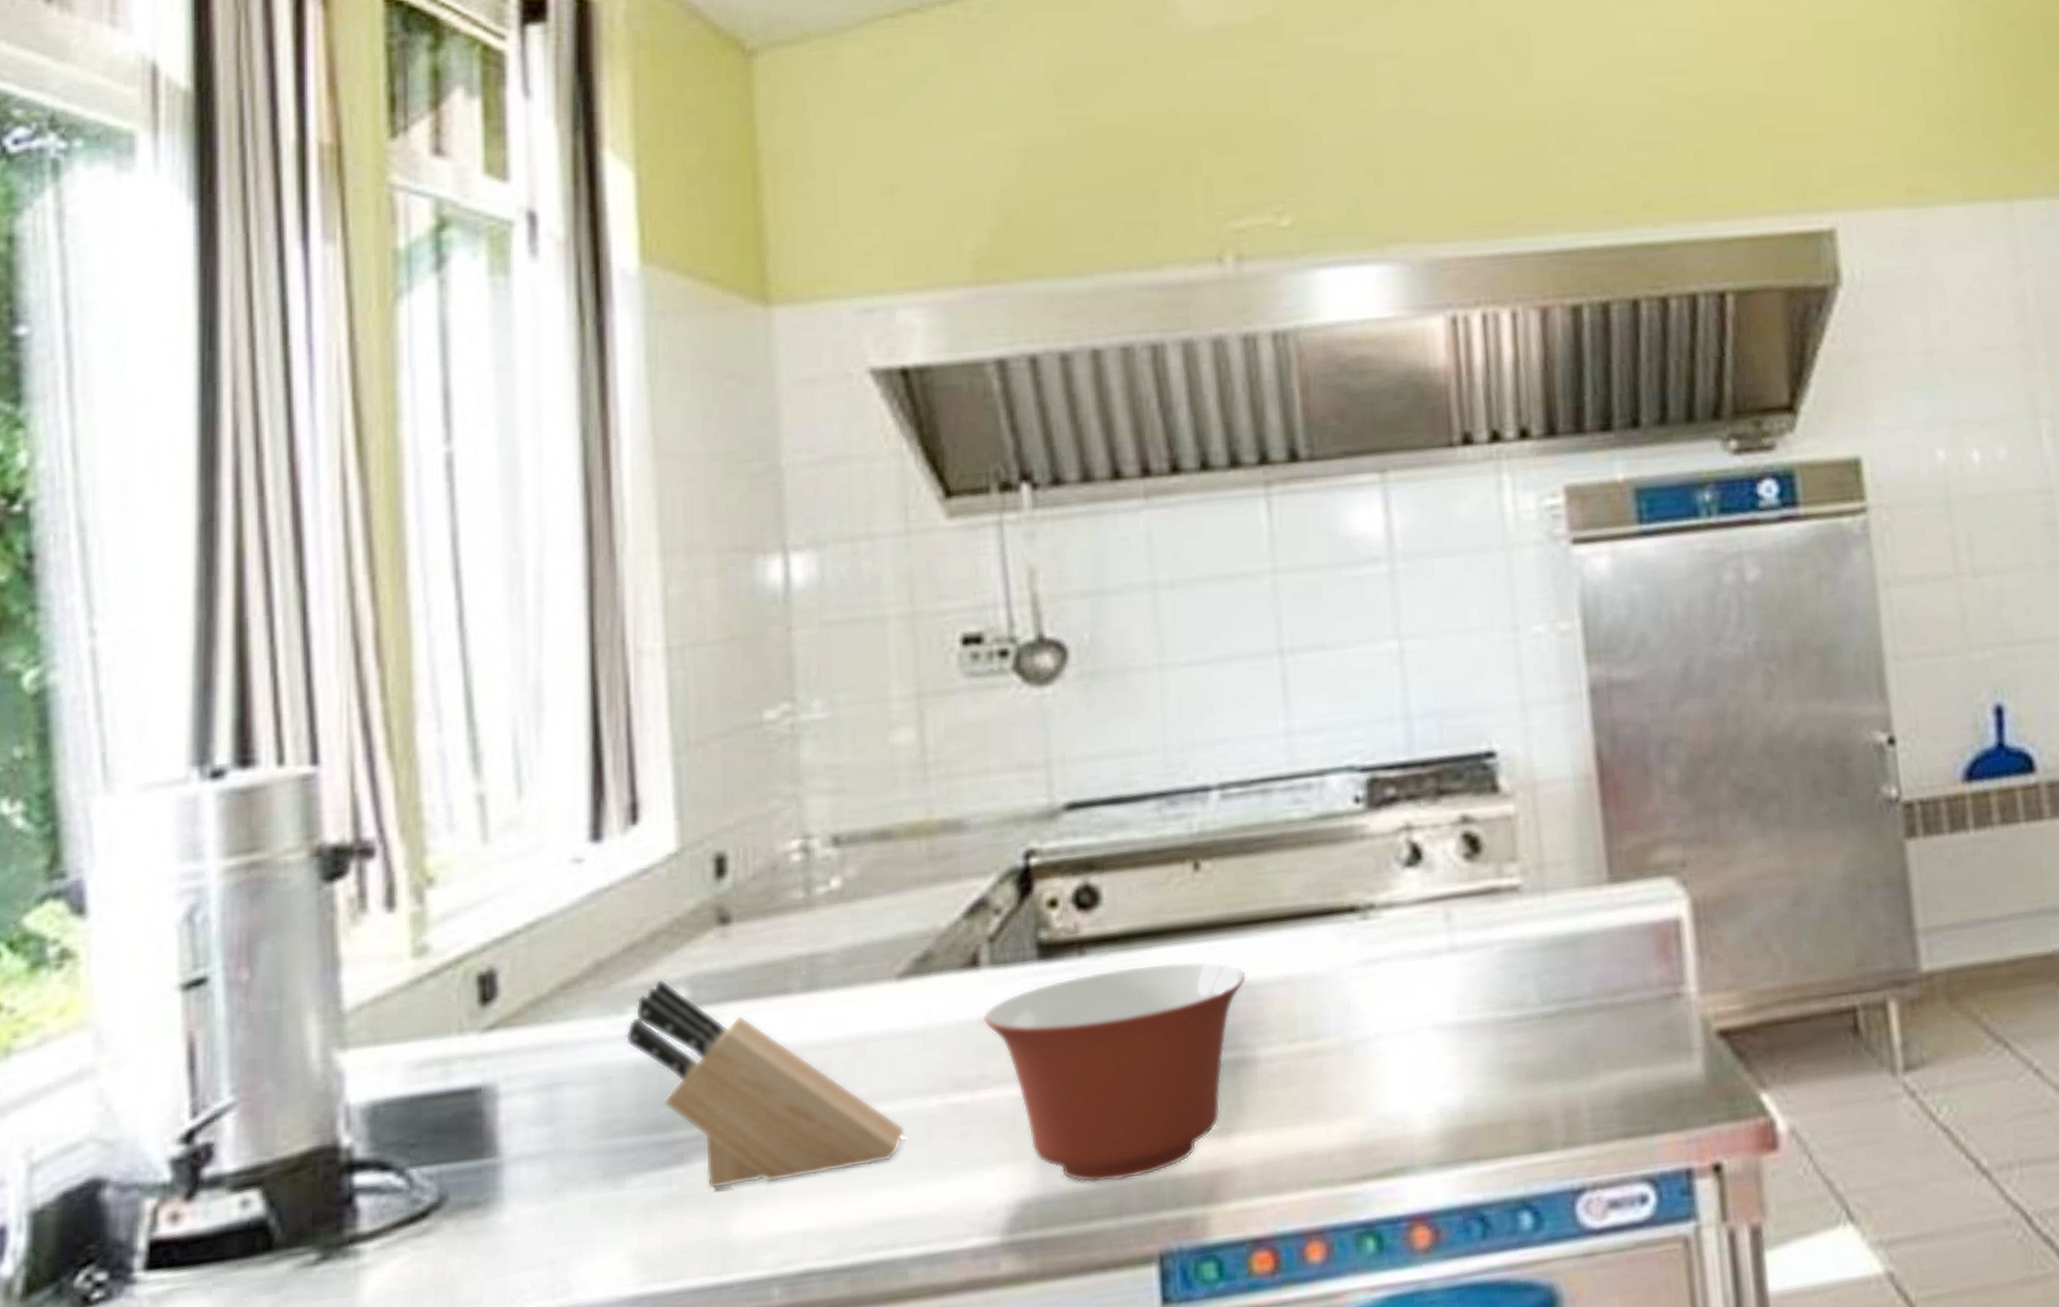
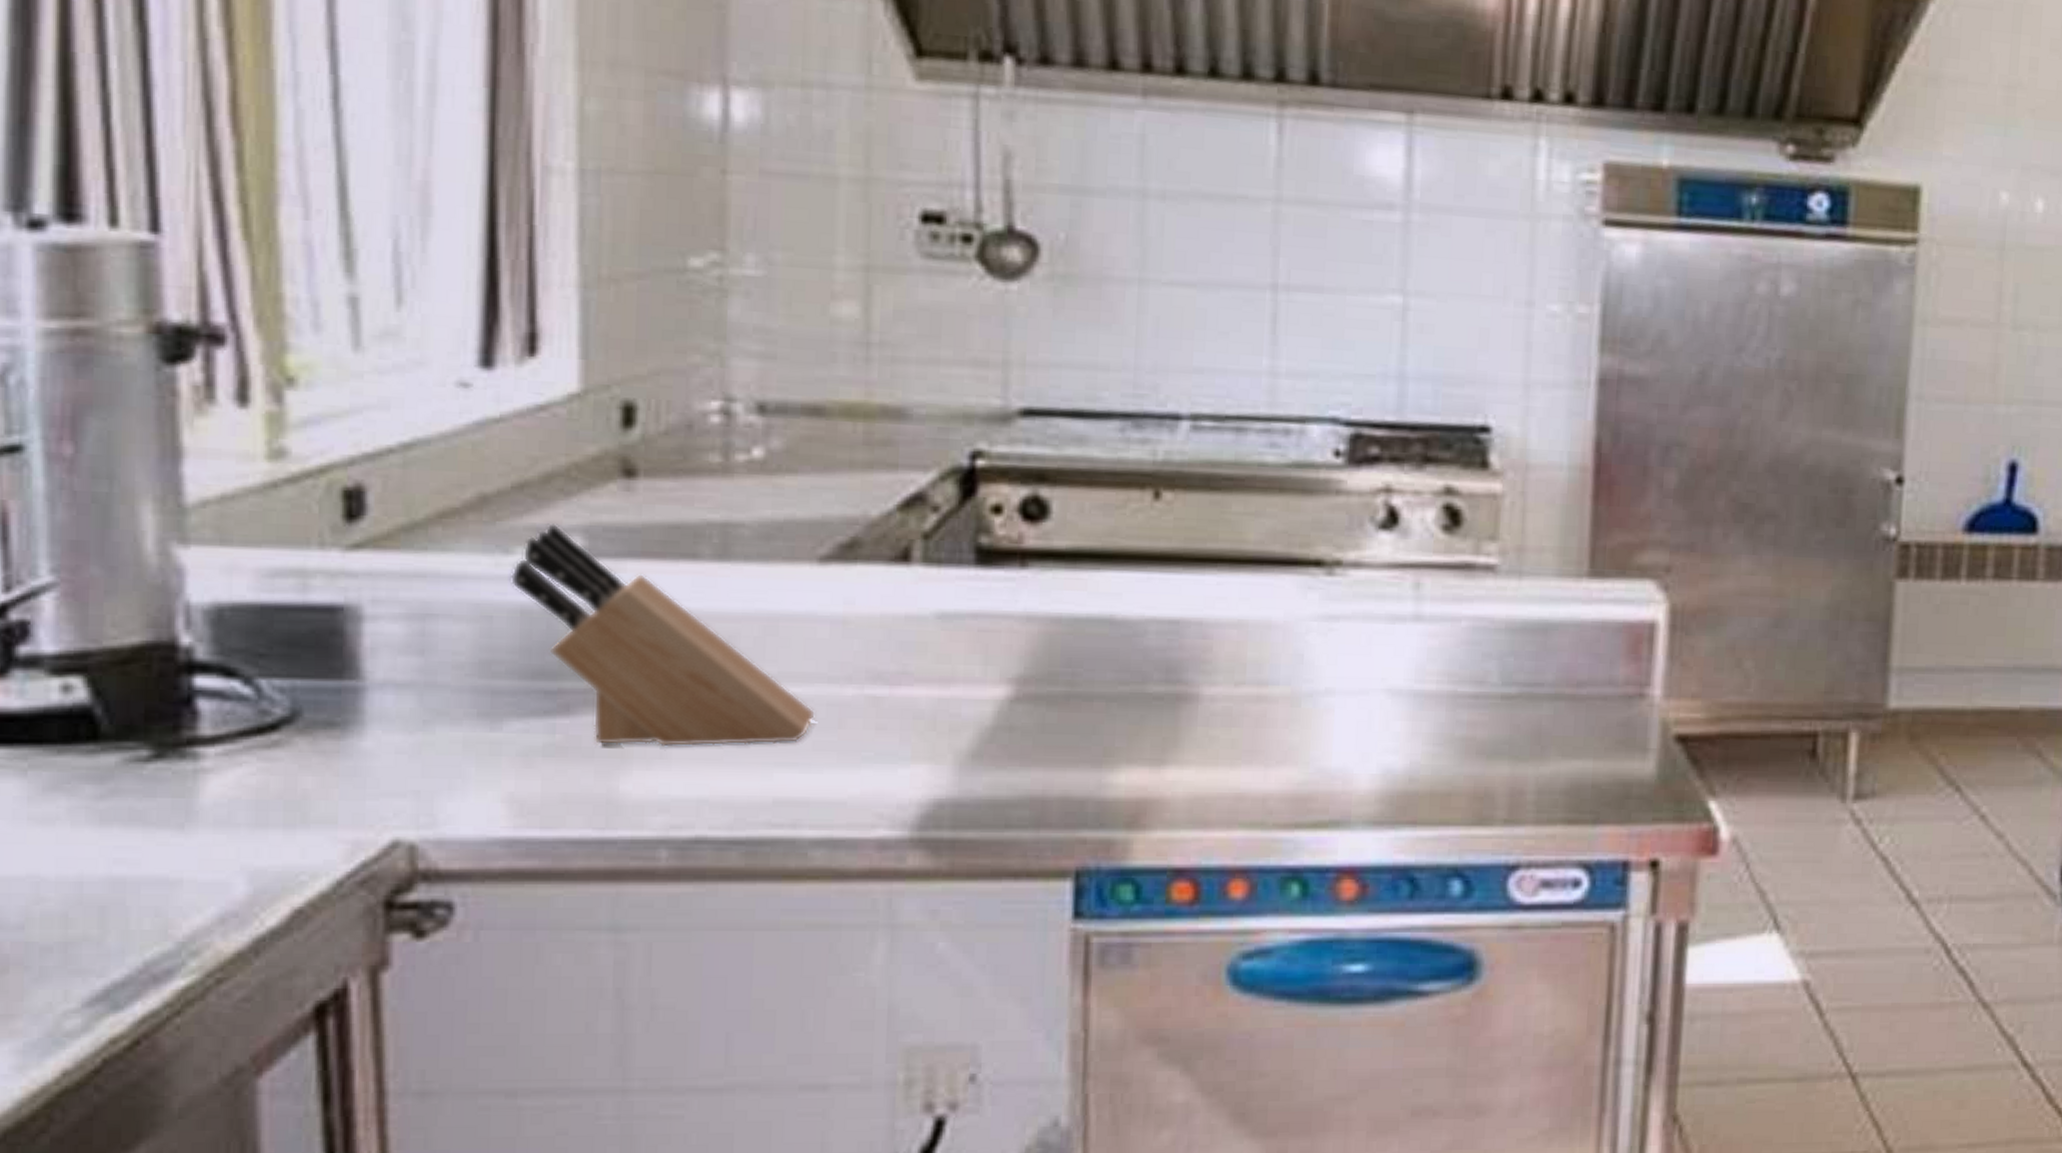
mixing bowl: present [982,961,1246,1183] -> none [909,586,1197,795]

